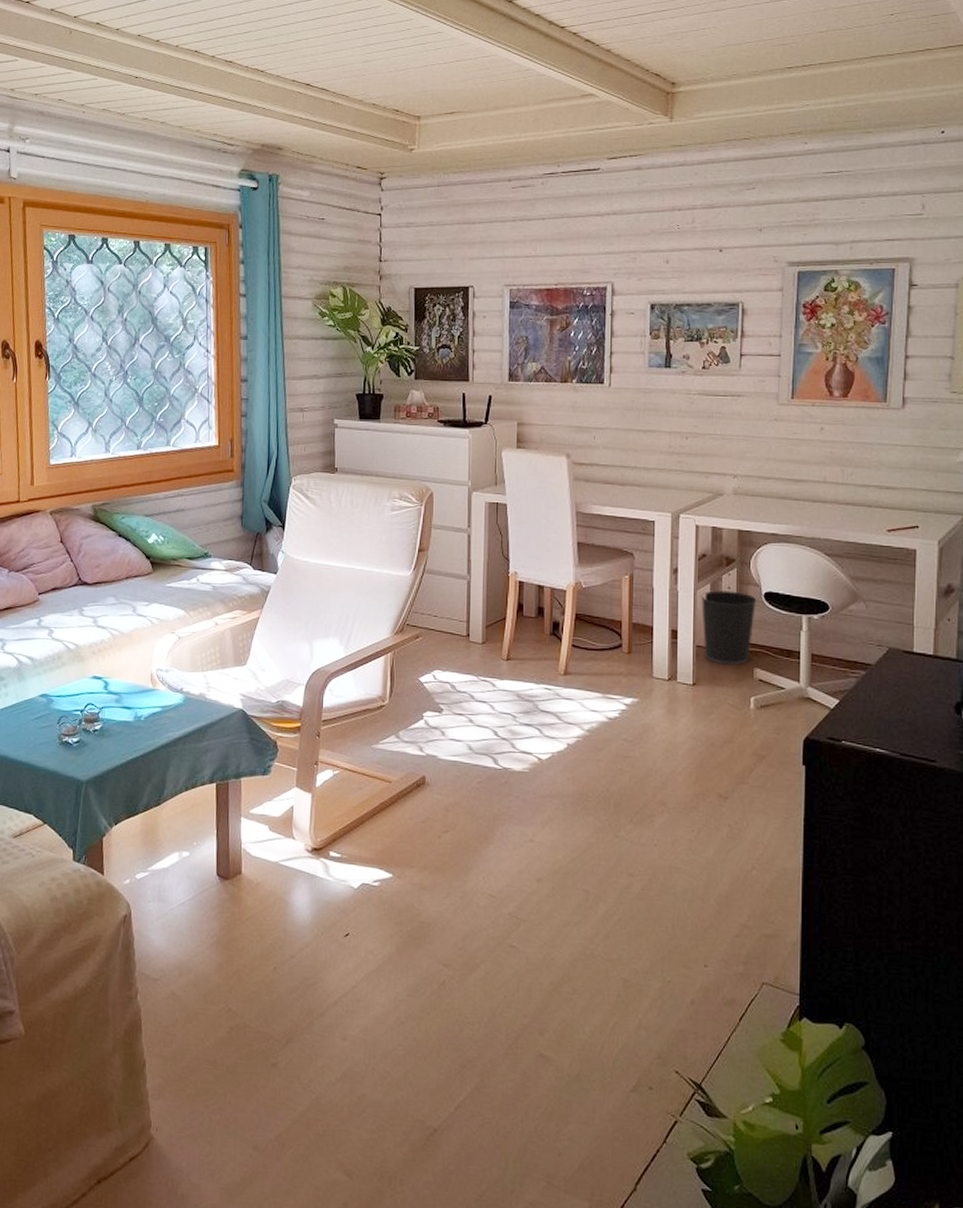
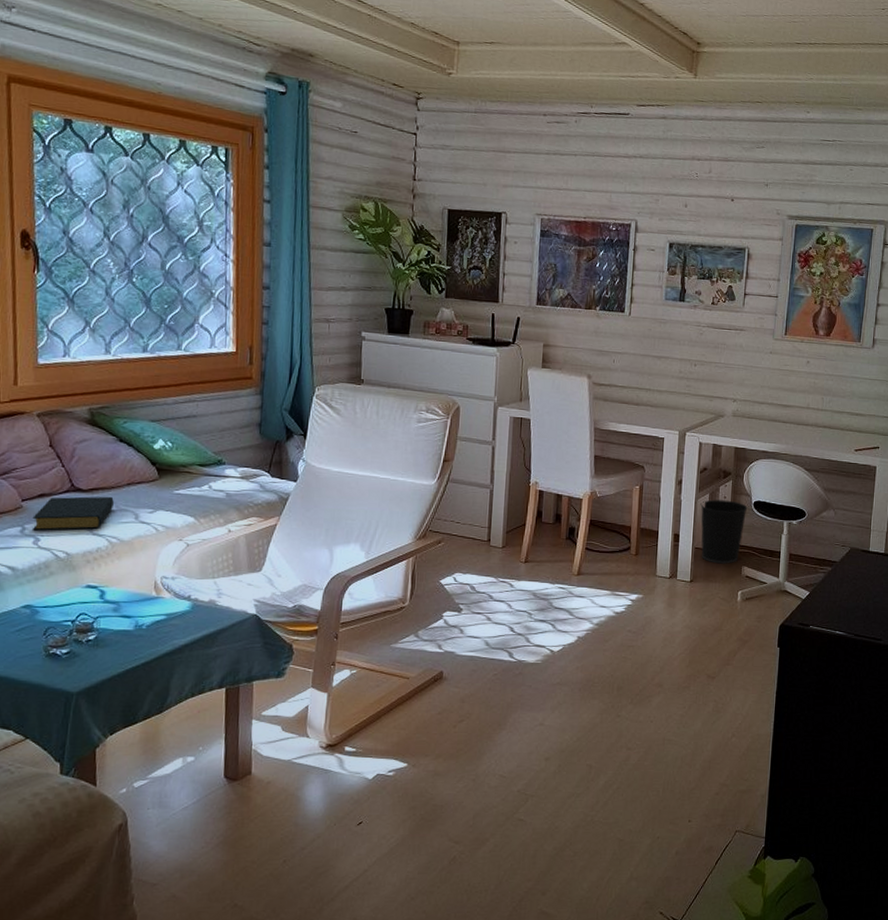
hardback book: none [47,589,115,623] -> present [32,496,114,531]

